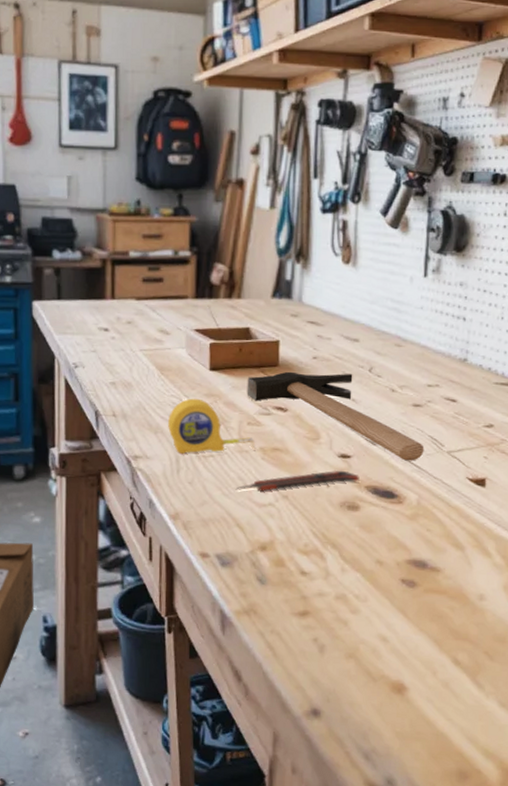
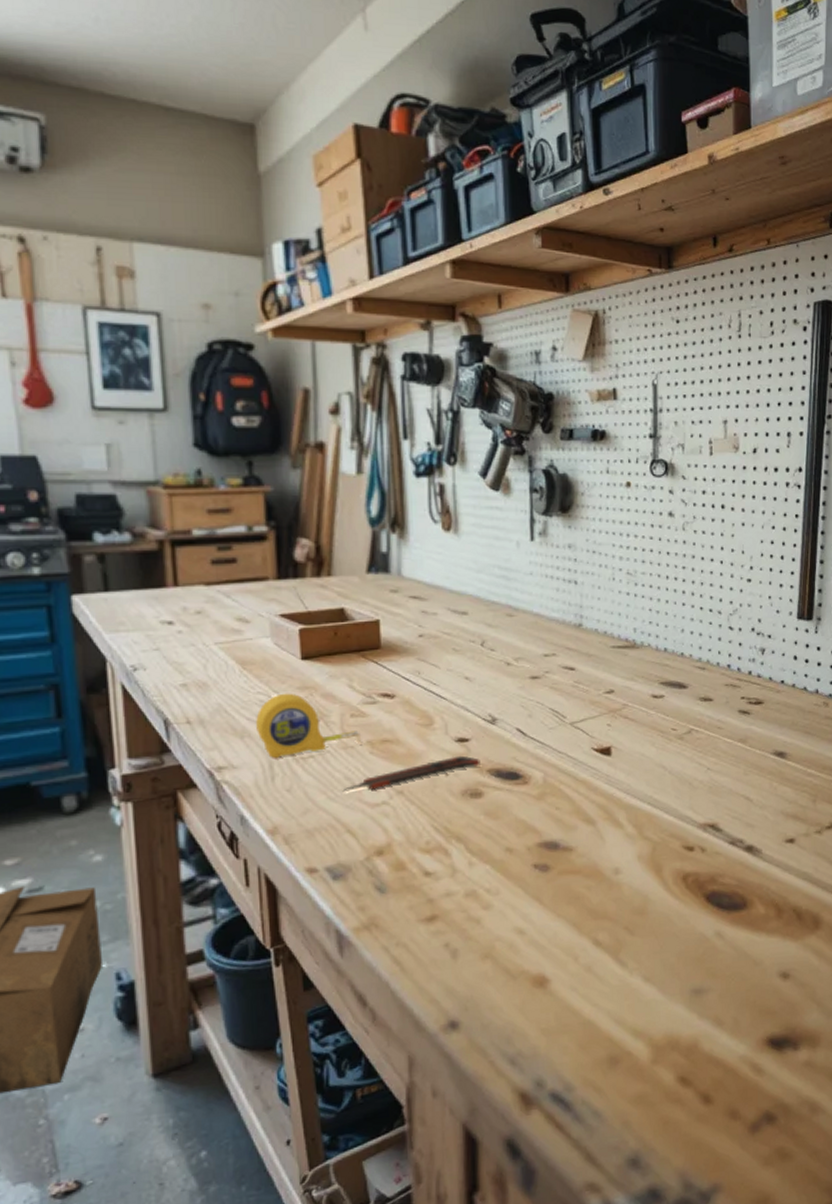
claw hammer: present [247,371,425,461] -> none [346,650,546,738]

